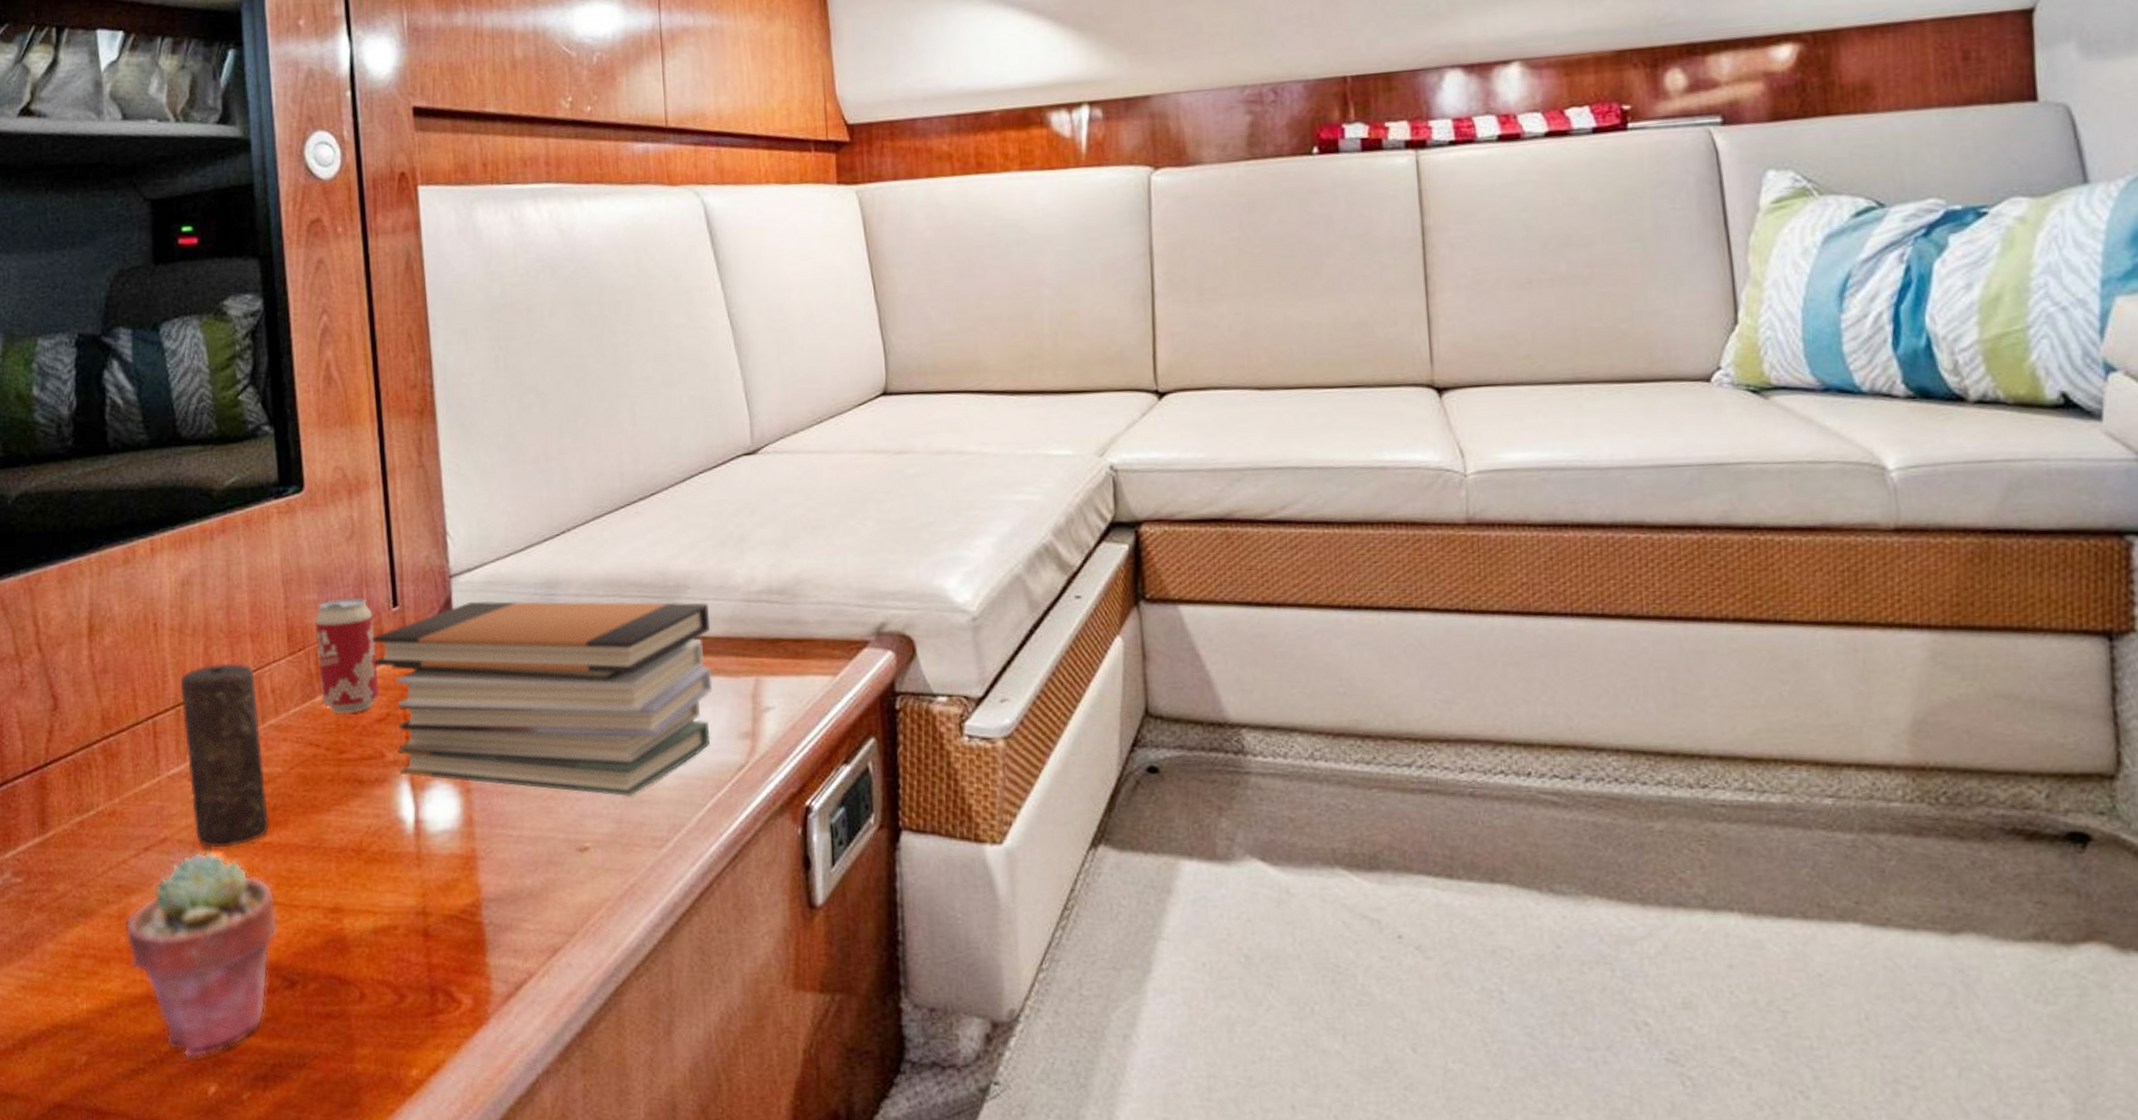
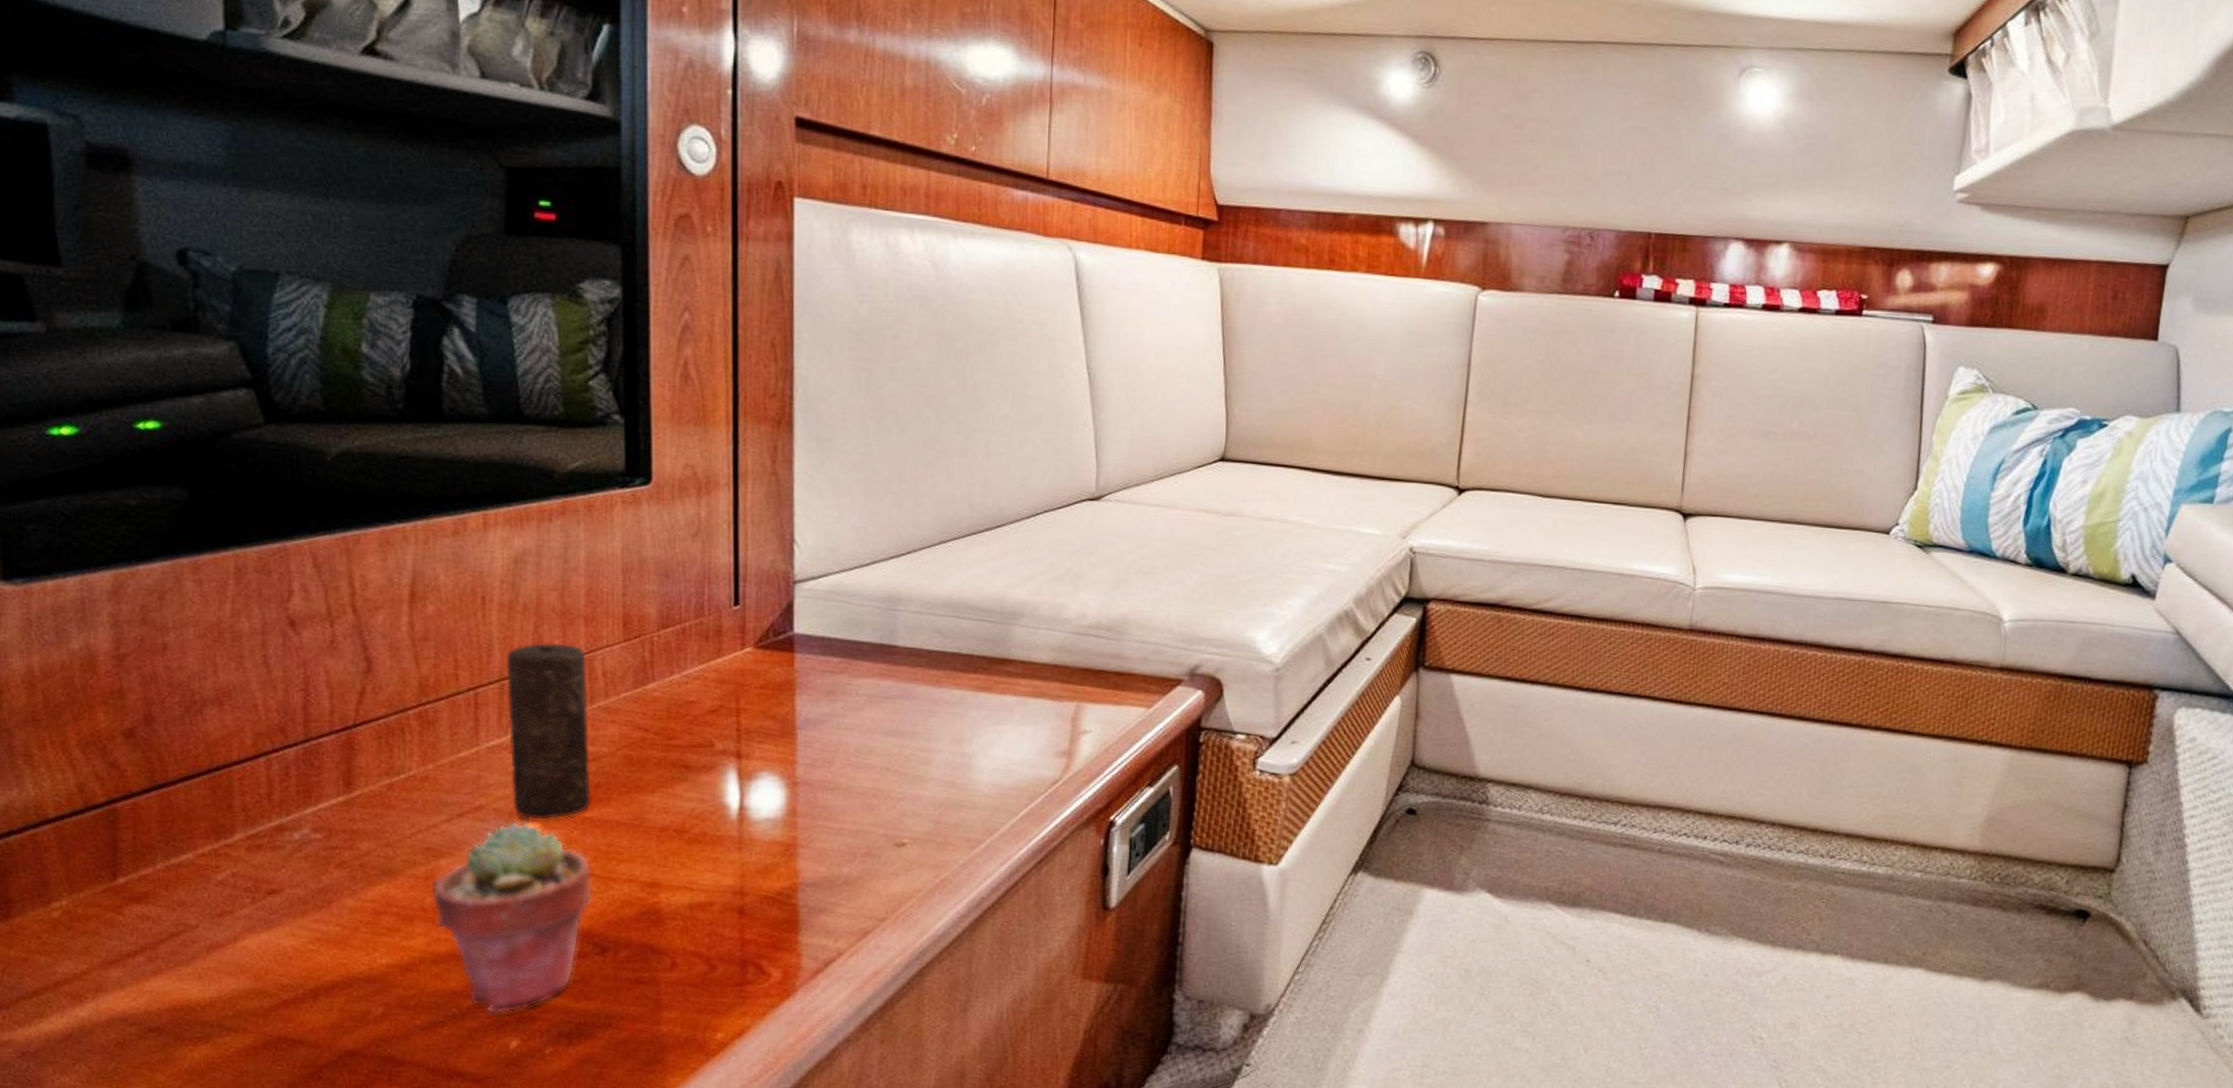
beverage can: present [315,597,380,714] -> none [652,591,715,702]
book stack: present [371,601,713,797] -> none [709,608,1041,801]

